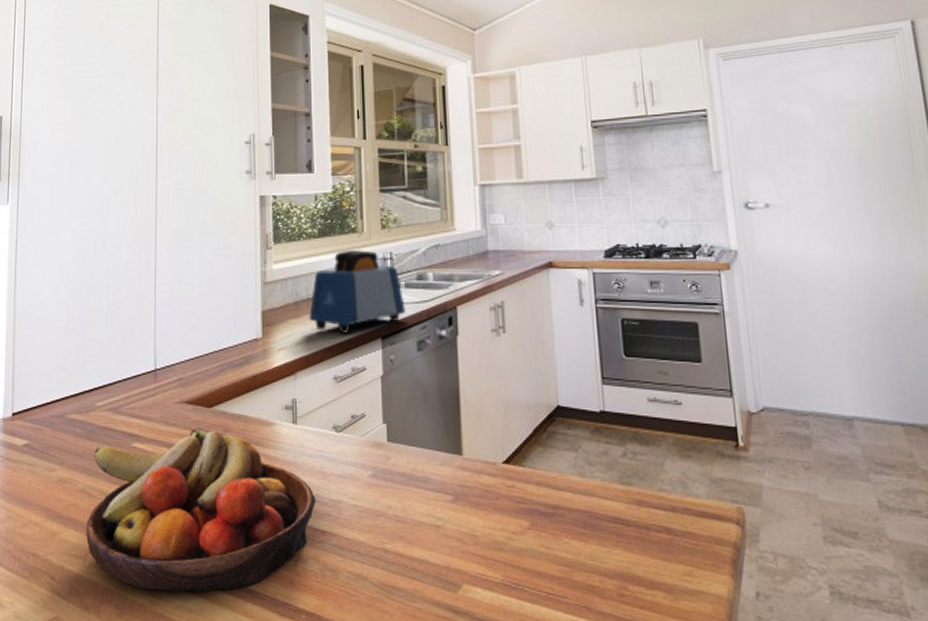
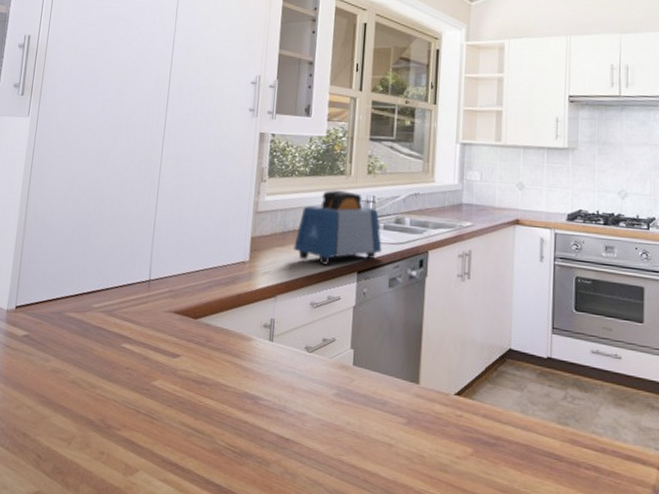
fruit bowl: present [86,427,317,593] -> none [72,335,284,483]

